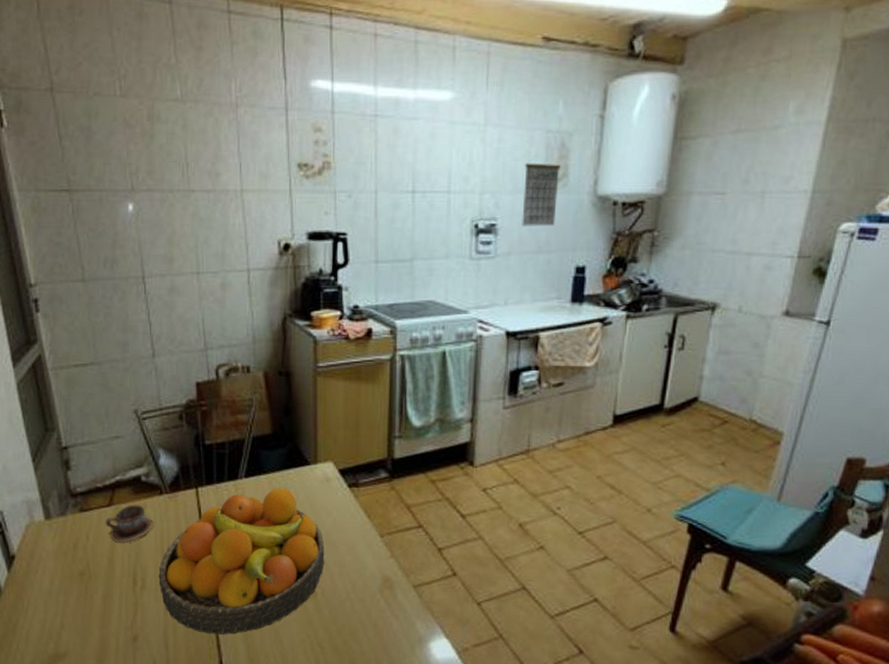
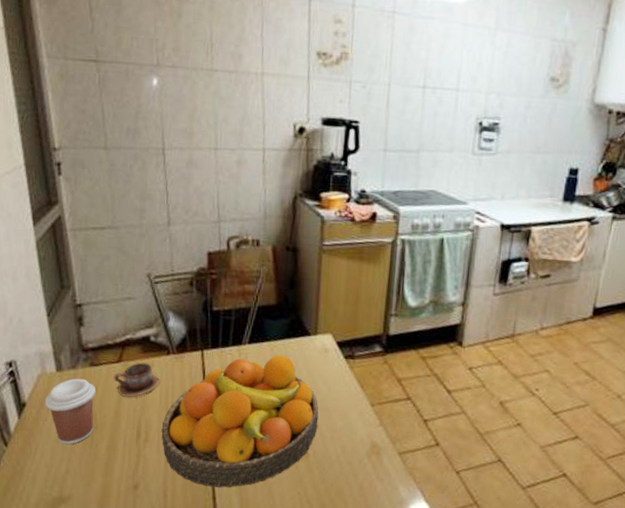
coffee cup: none [35,525,88,597] -> present [45,378,96,445]
calendar: present [522,163,561,226] -> none [523,68,563,129]

